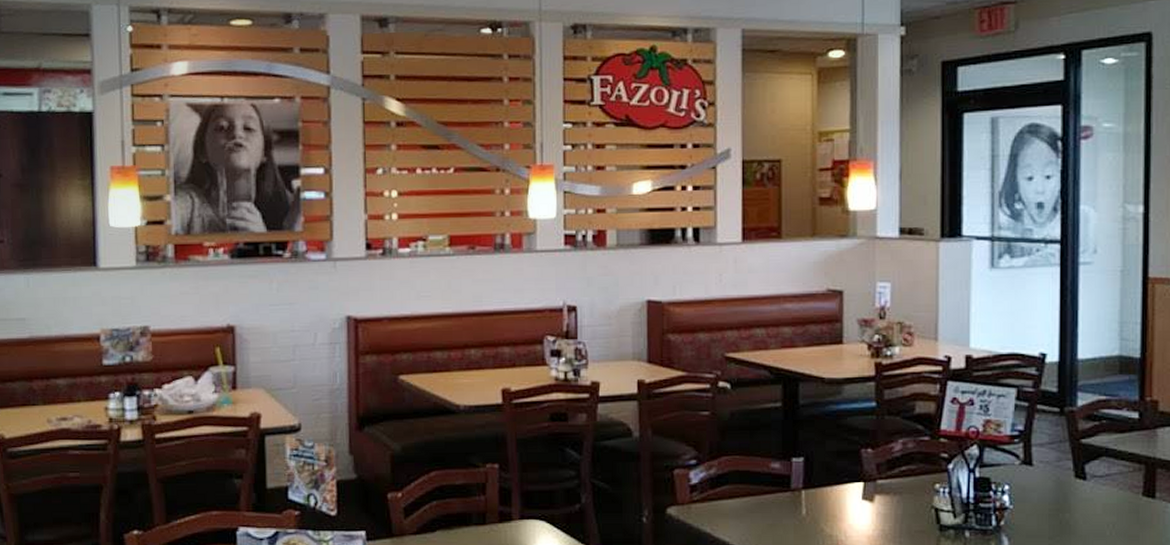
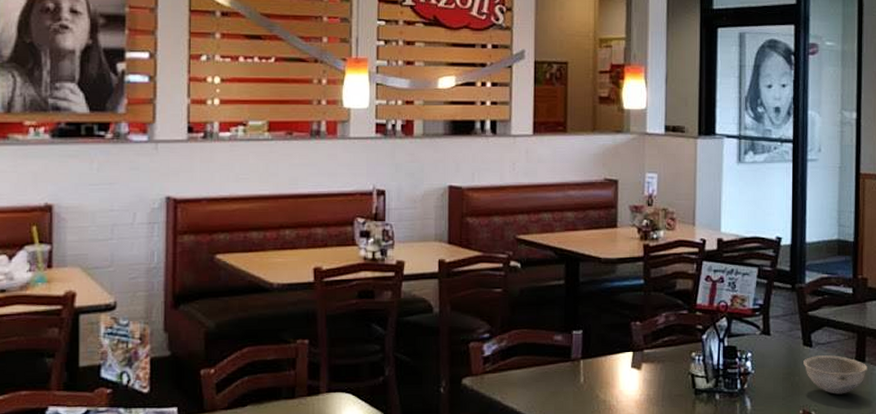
bowl: none [1075,490,1158,535] -> present [803,355,867,395]

